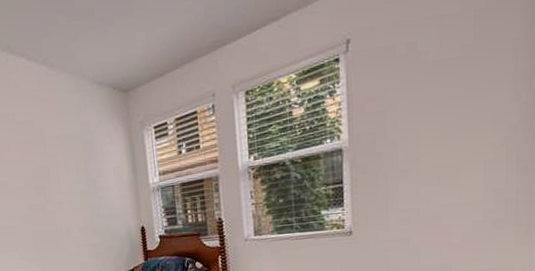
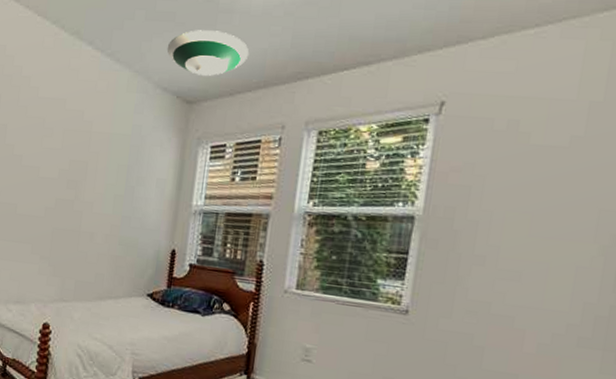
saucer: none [93,17,168,64] -> present [166,30,249,76]

